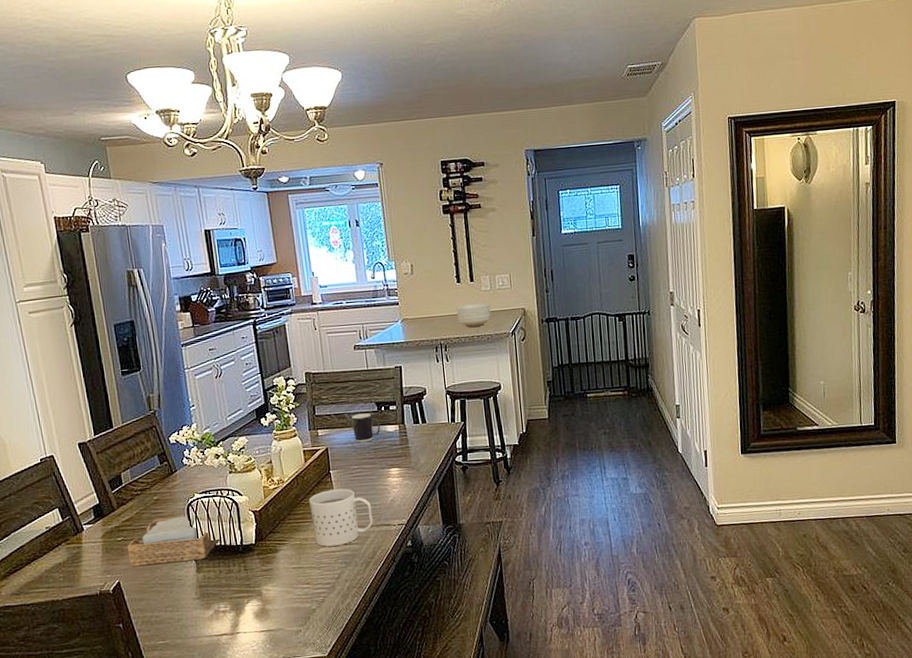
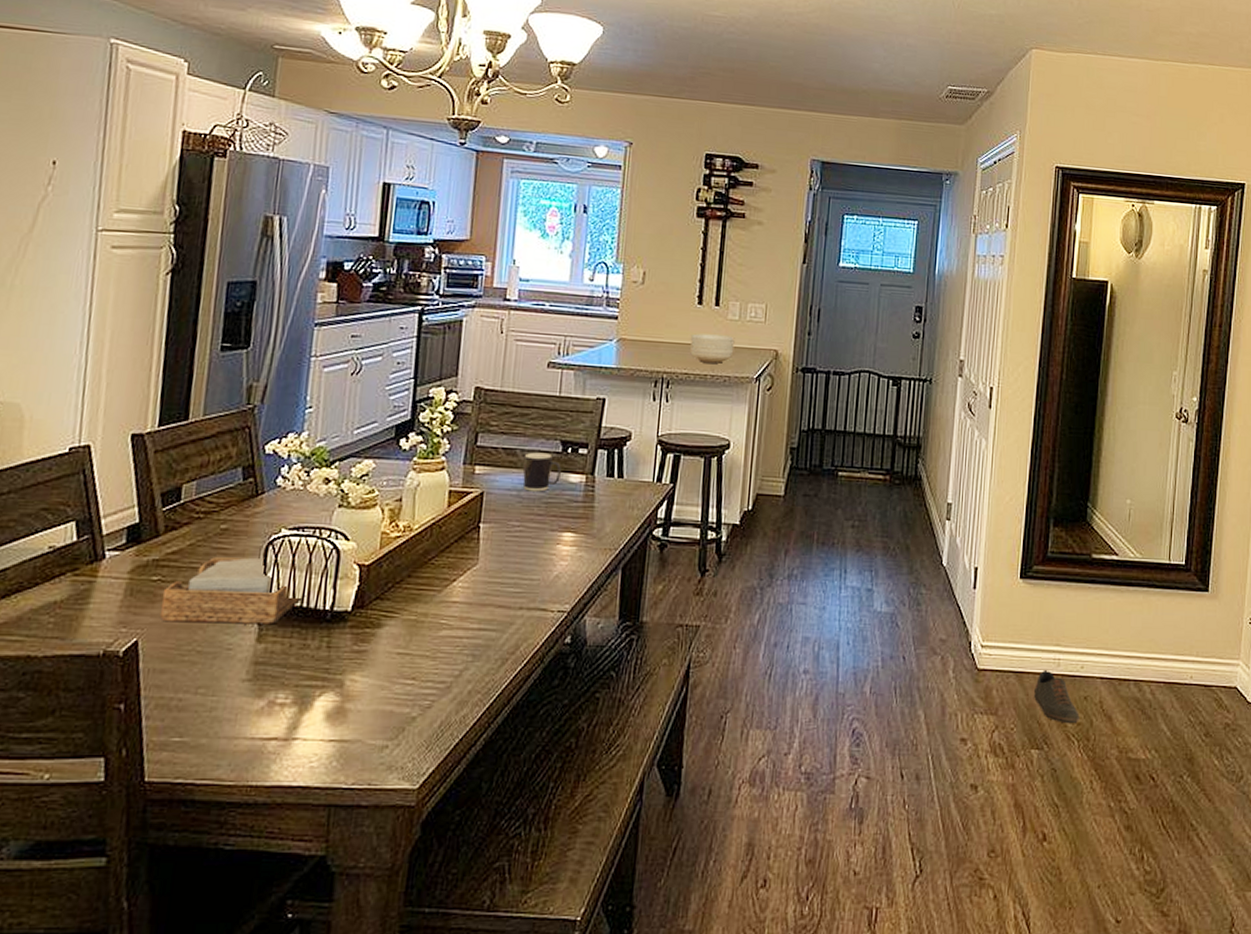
mug: present [309,488,374,547] -> none [437,550,527,630]
shoe: none [763,518,802,557] -> present [1034,669,1080,724]

